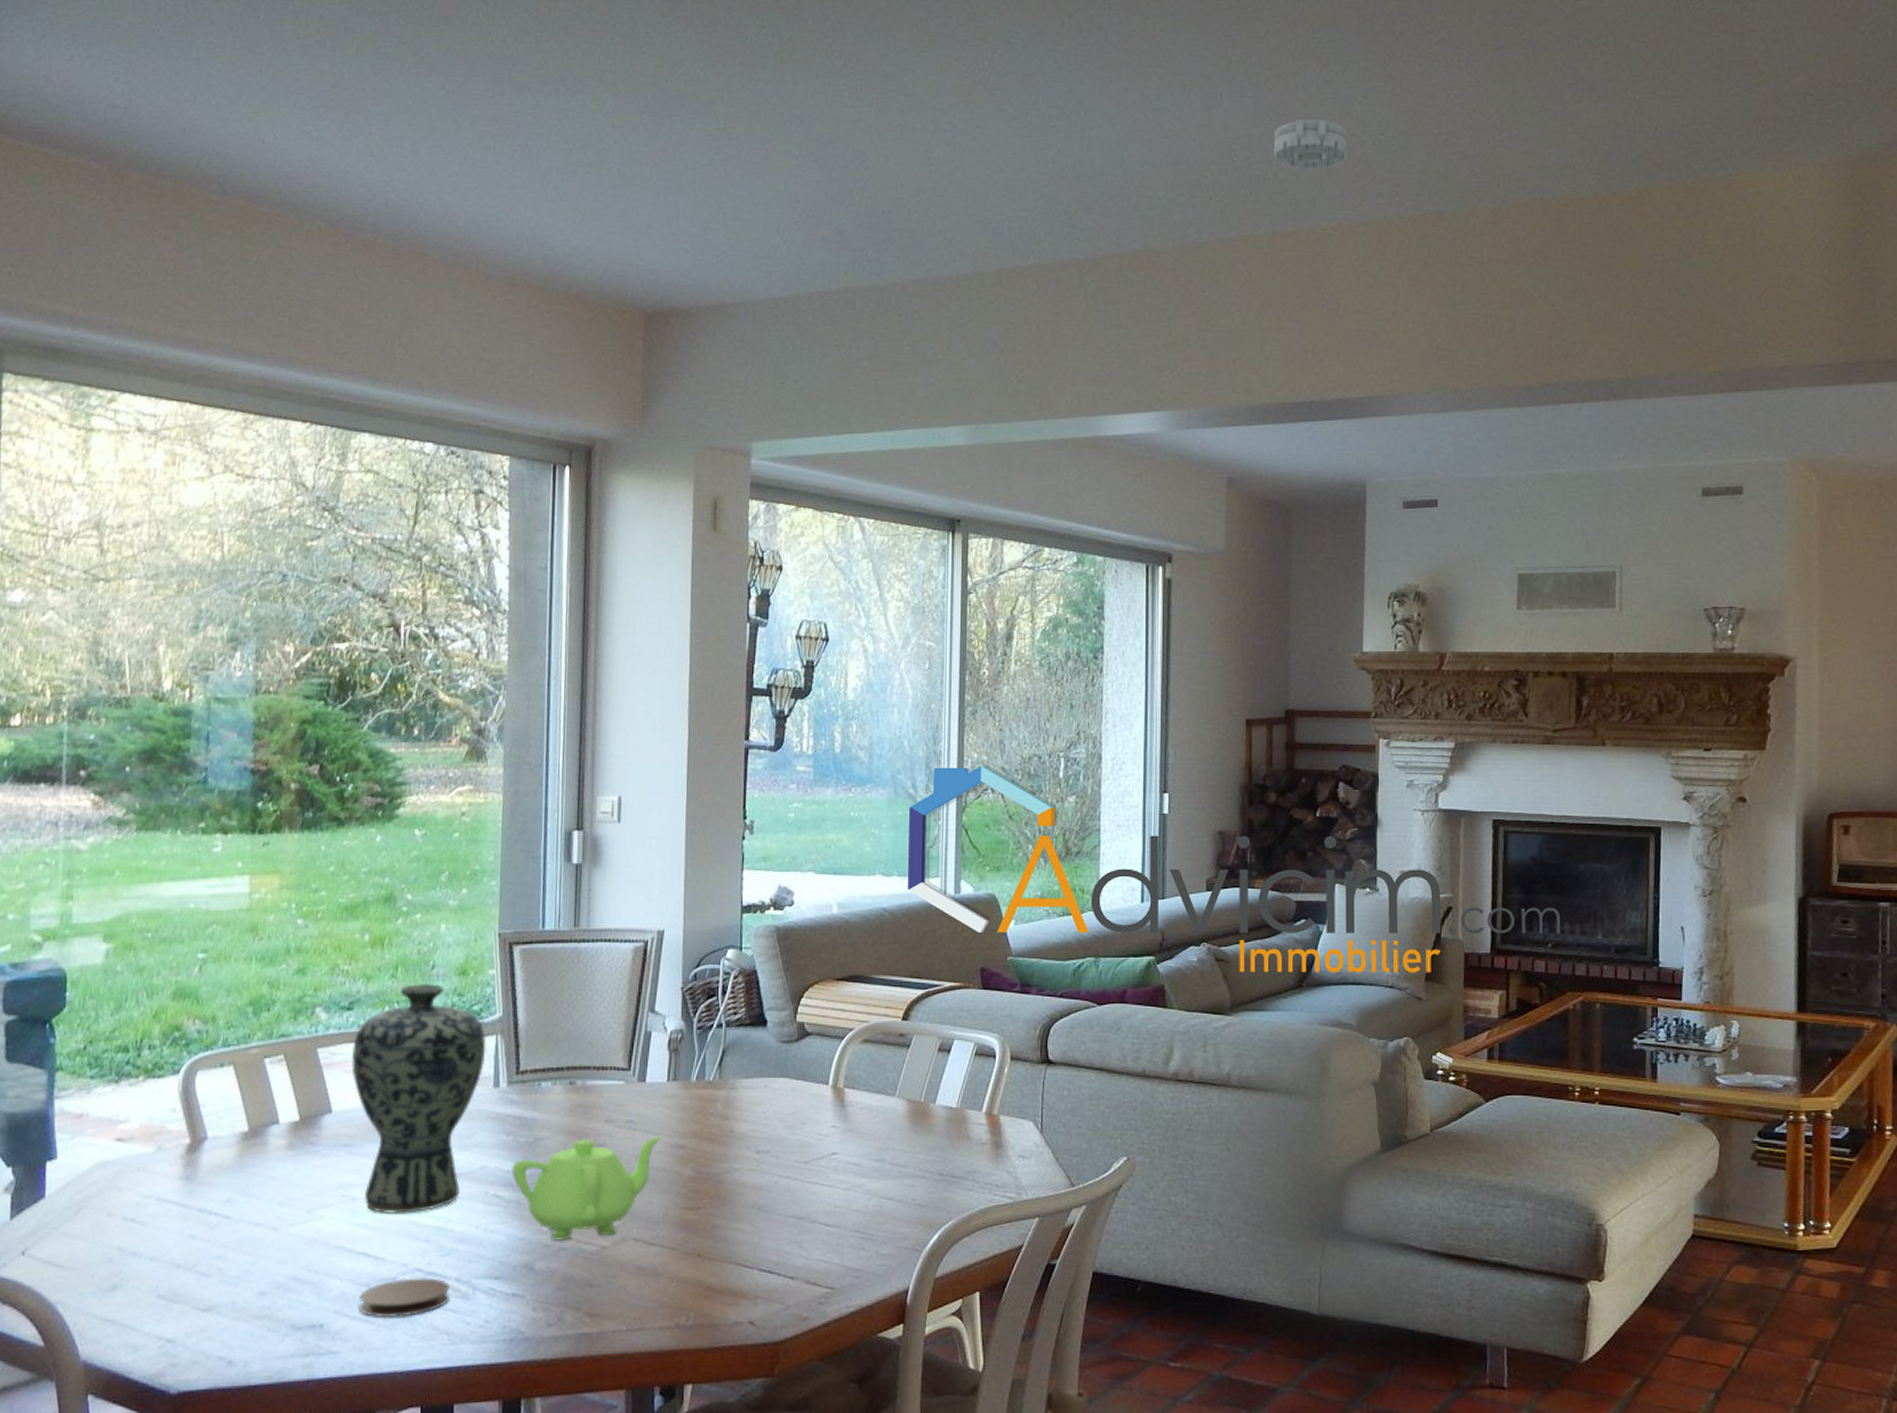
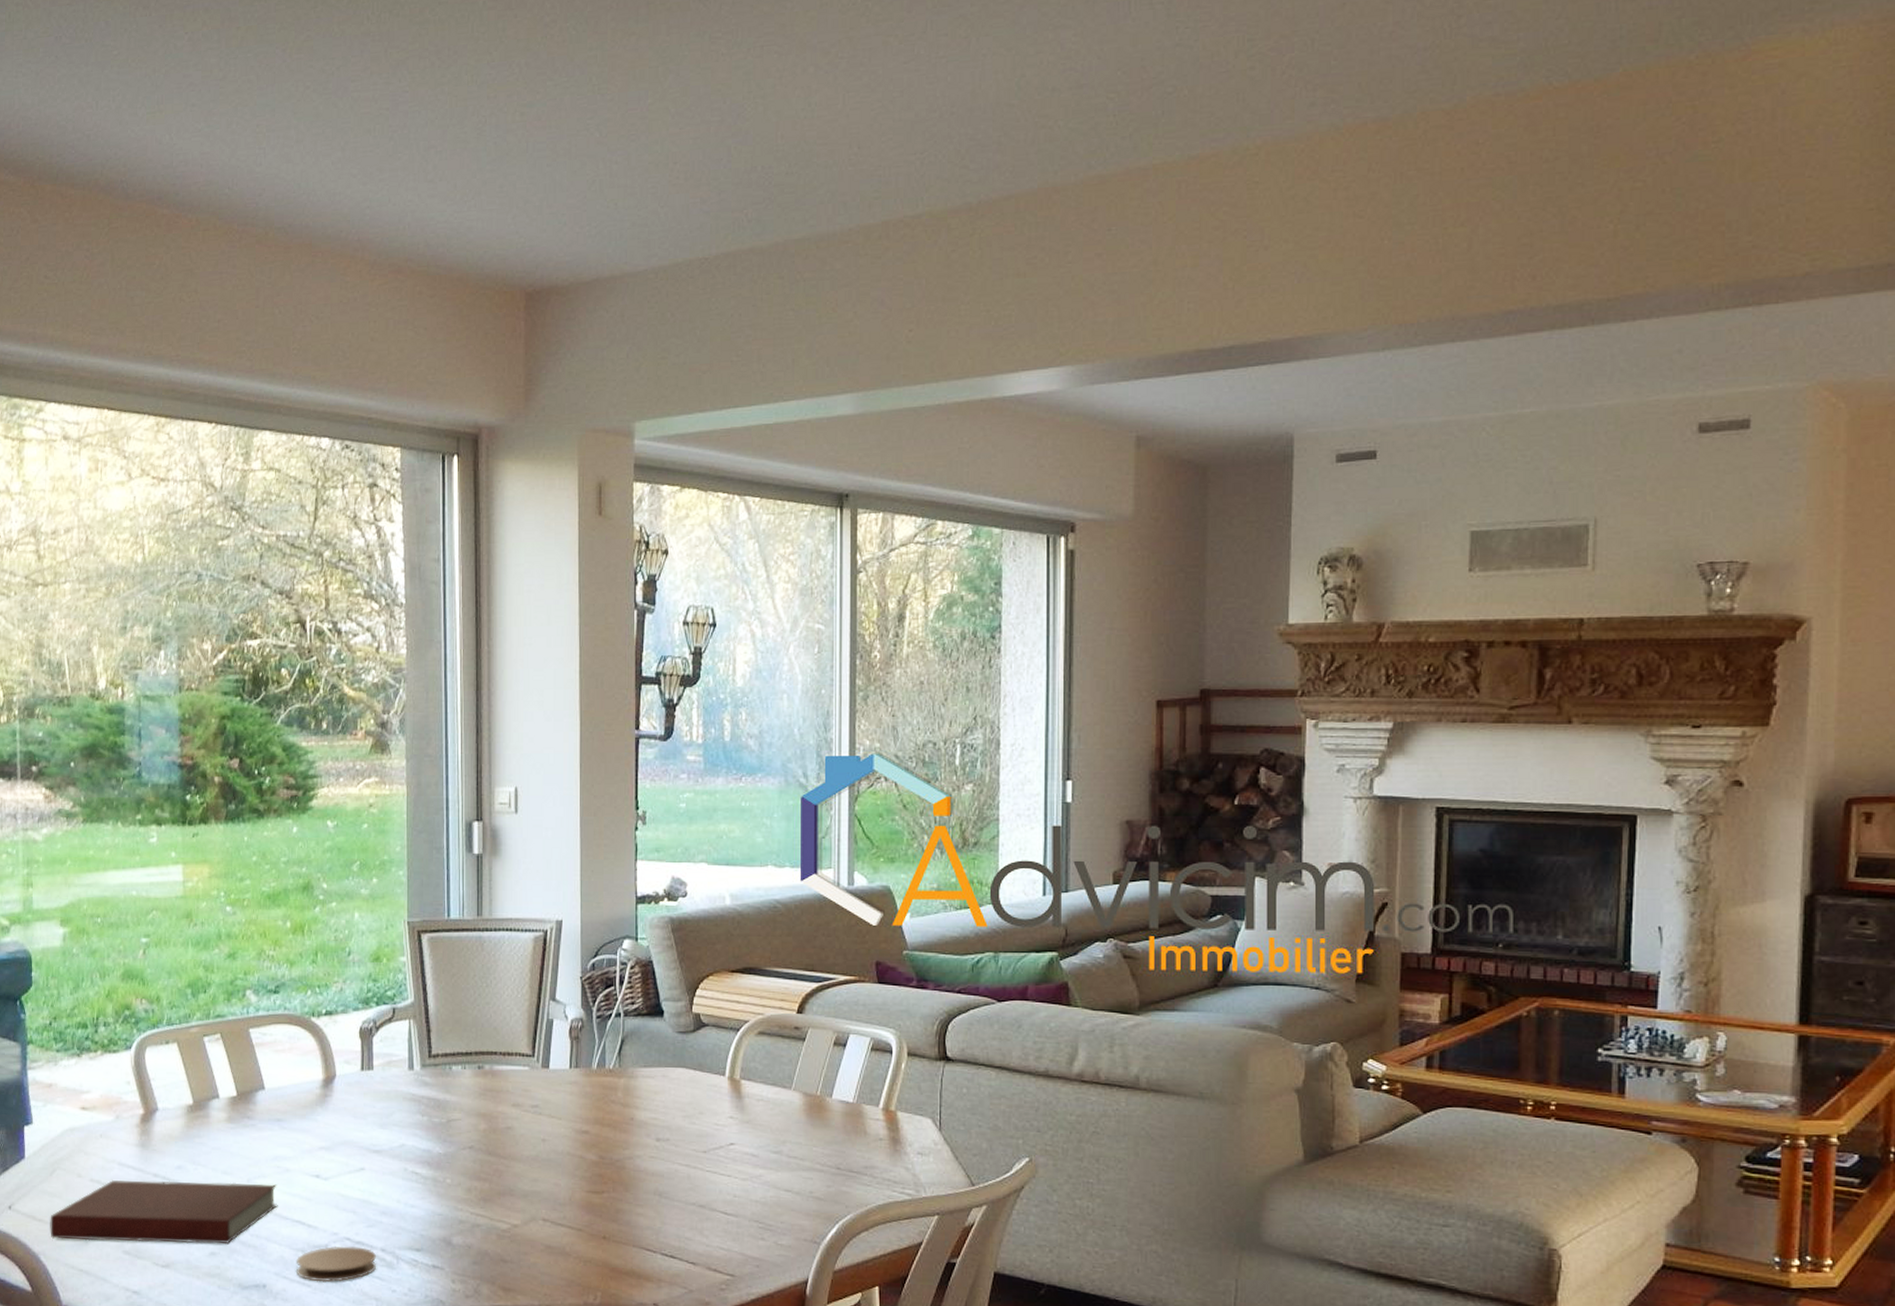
notebook: none [70,1214,341,1286] -> present [50,1179,278,1245]
vase: present [351,983,487,1213] -> none [279,968,400,1186]
teapot: present [512,1135,663,1241] -> none [428,1120,567,1218]
smoke detector: present [1273,119,1348,170] -> none [1189,21,1275,83]

